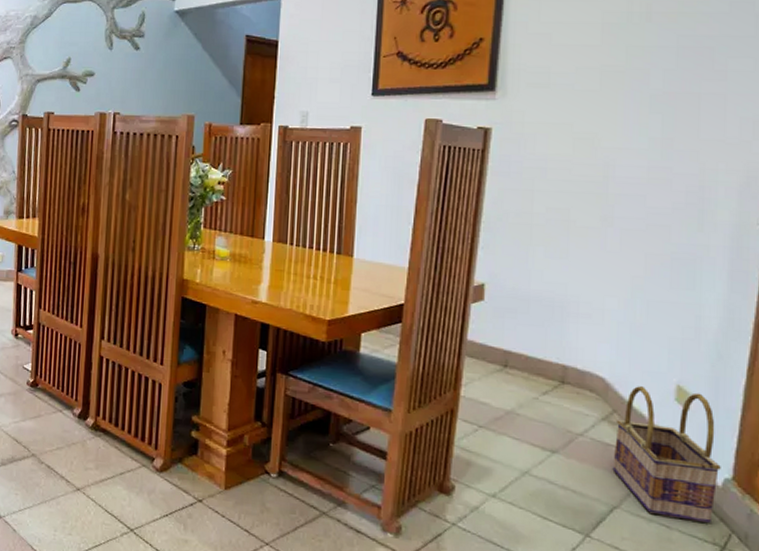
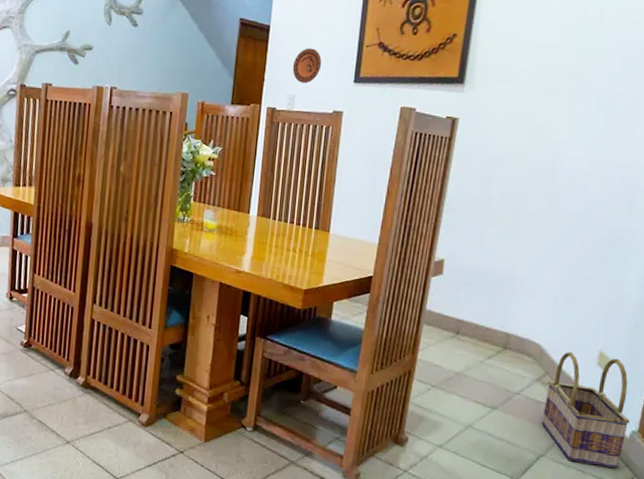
decorative plate: none [304,62,336,99] -> present [292,48,322,83]

